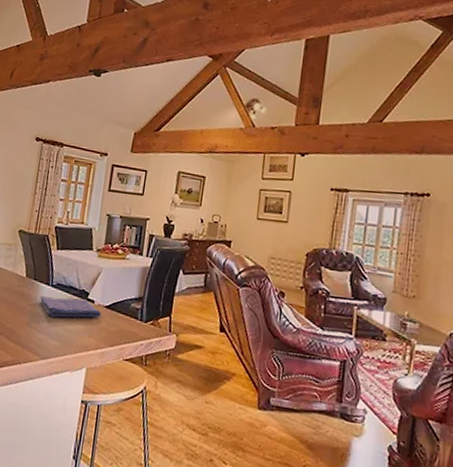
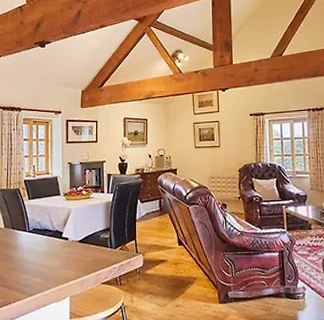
dish towel: present [40,296,101,318] -> none [20,238,75,258]

